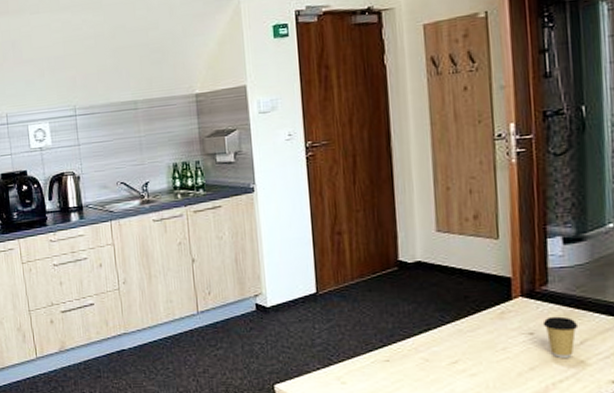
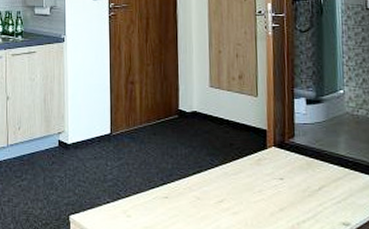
coffee cup: present [542,316,579,358] -> none [290,165,318,201]

